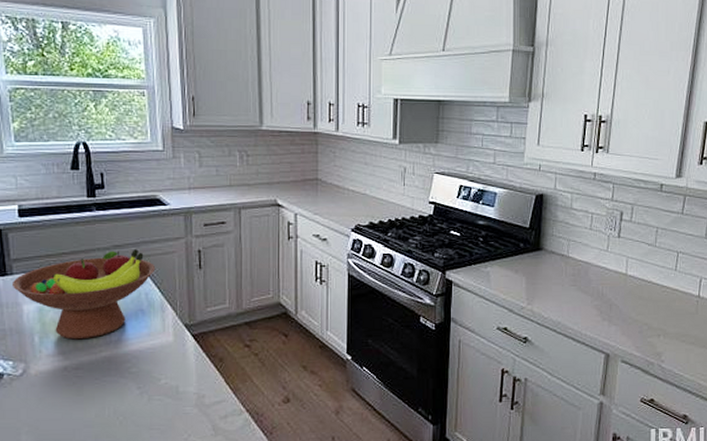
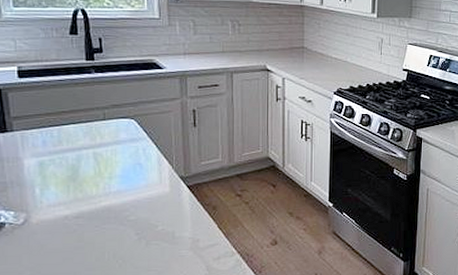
fruit bowl: present [13,249,156,340] -> none [13,108,153,191]

